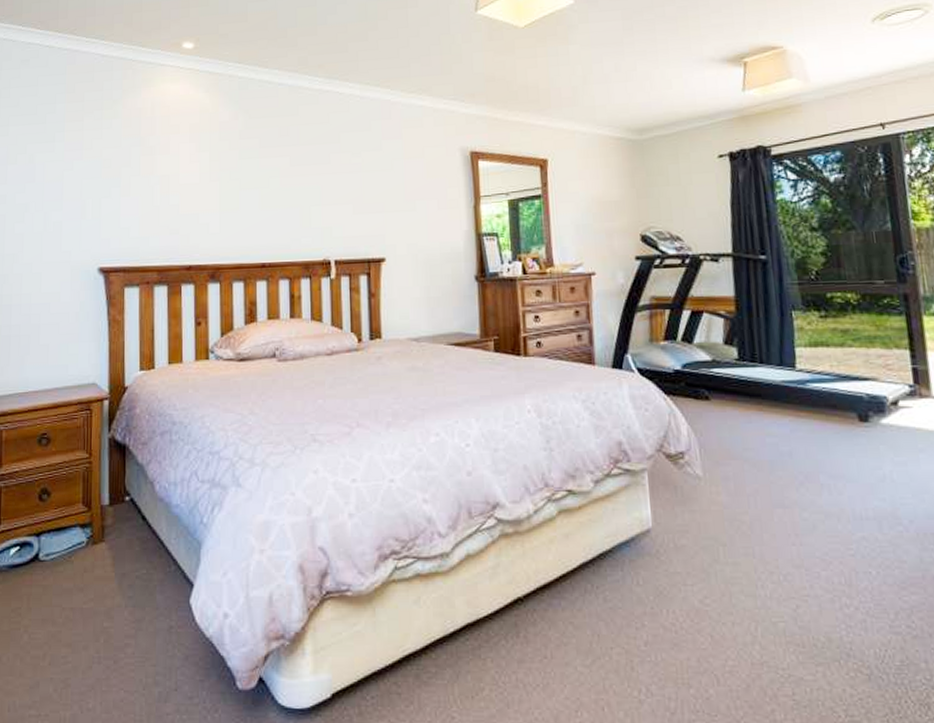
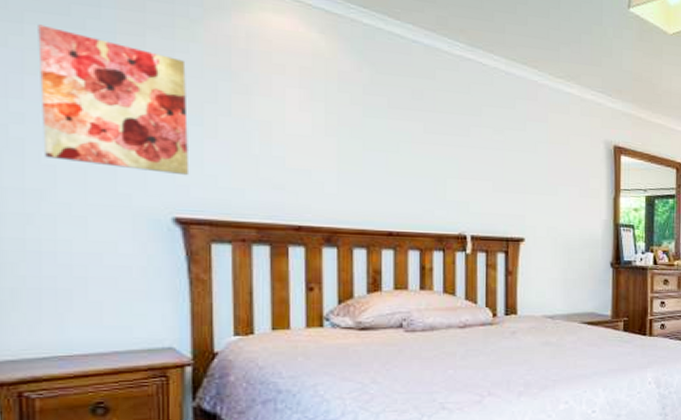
wall art: none [17,125,110,231] -> present [38,24,190,176]

